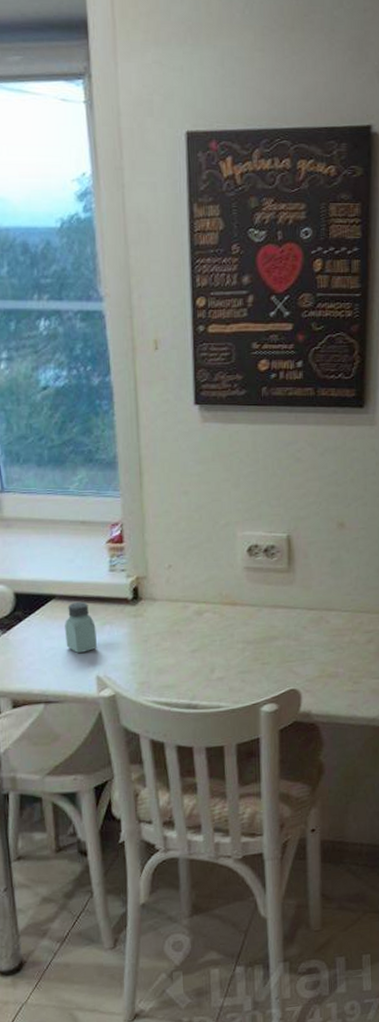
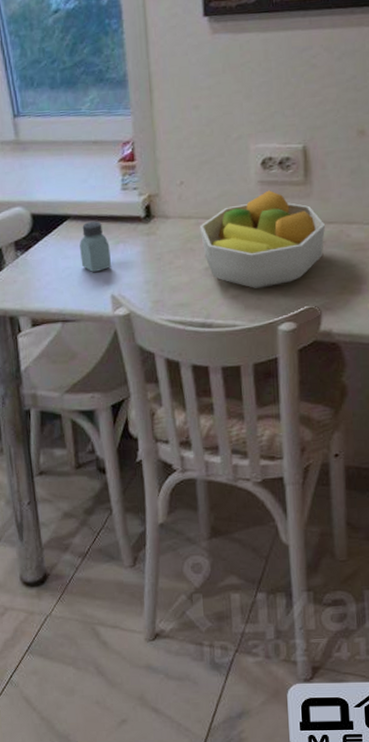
fruit bowl: none [186,576,307,672] -> present [199,190,326,289]

